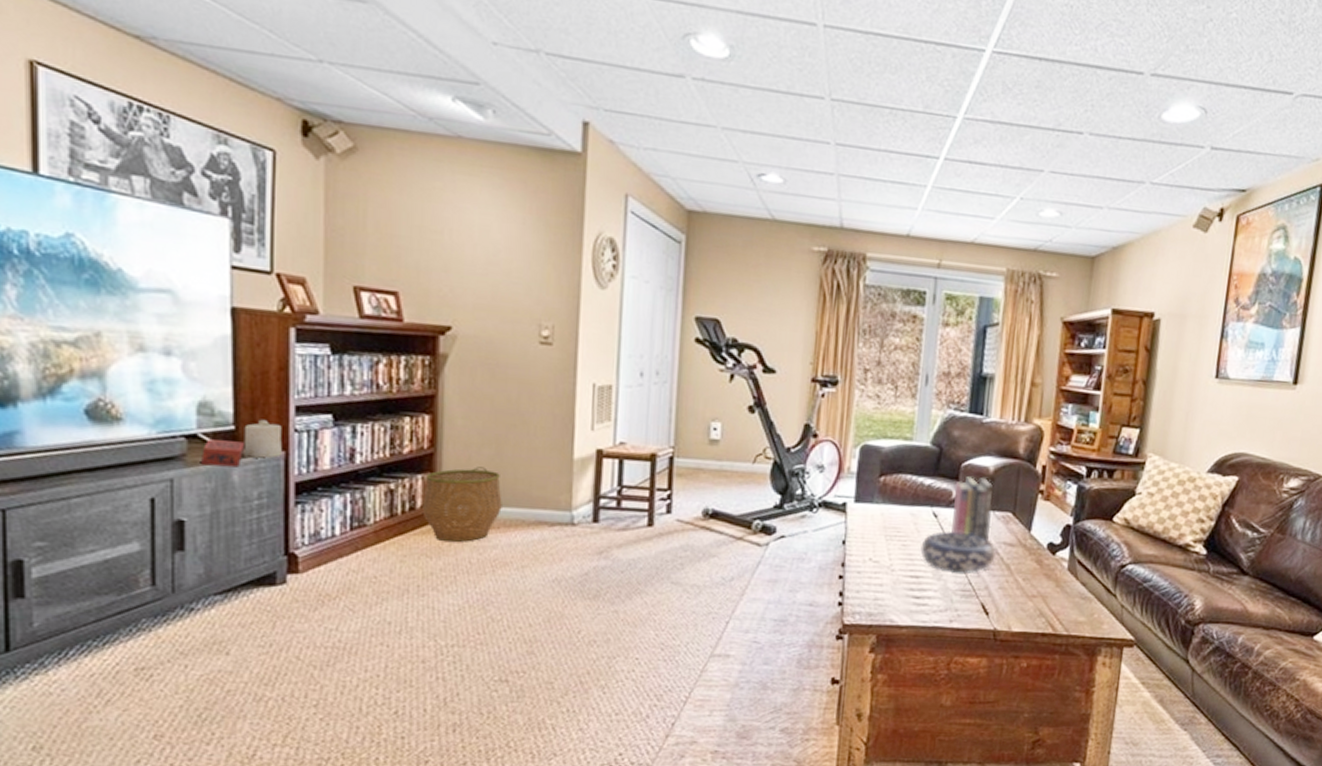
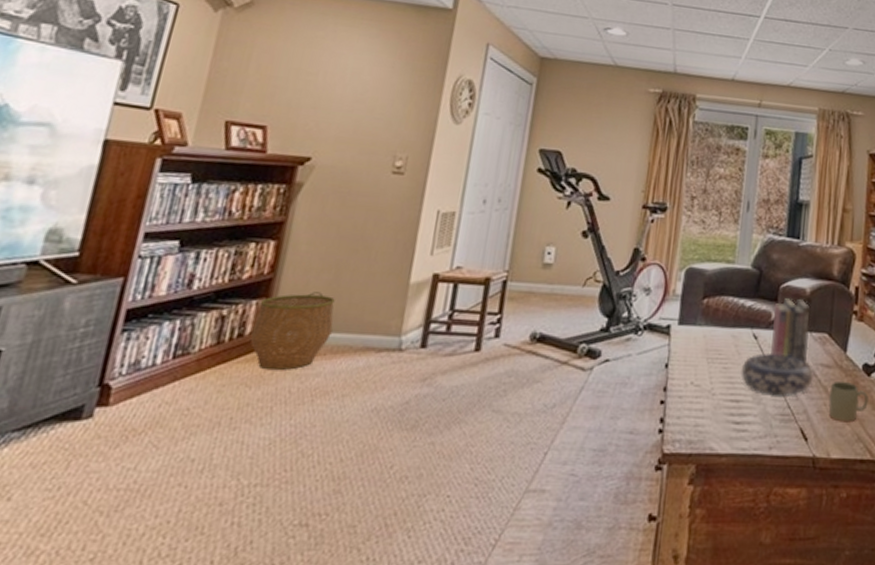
decorative box: present [200,439,246,468] -> none [33,266,86,295]
candle: present [244,419,283,459] -> none [80,245,127,286]
mug: none [1010,559,1053,599] -> present [828,381,869,423]

